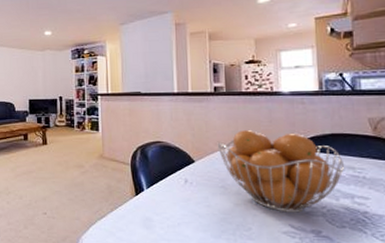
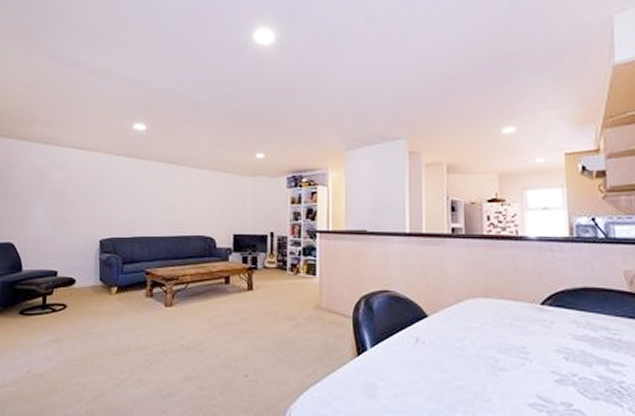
fruit basket: present [217,130,344,213] -> none [454,280,597,381]

